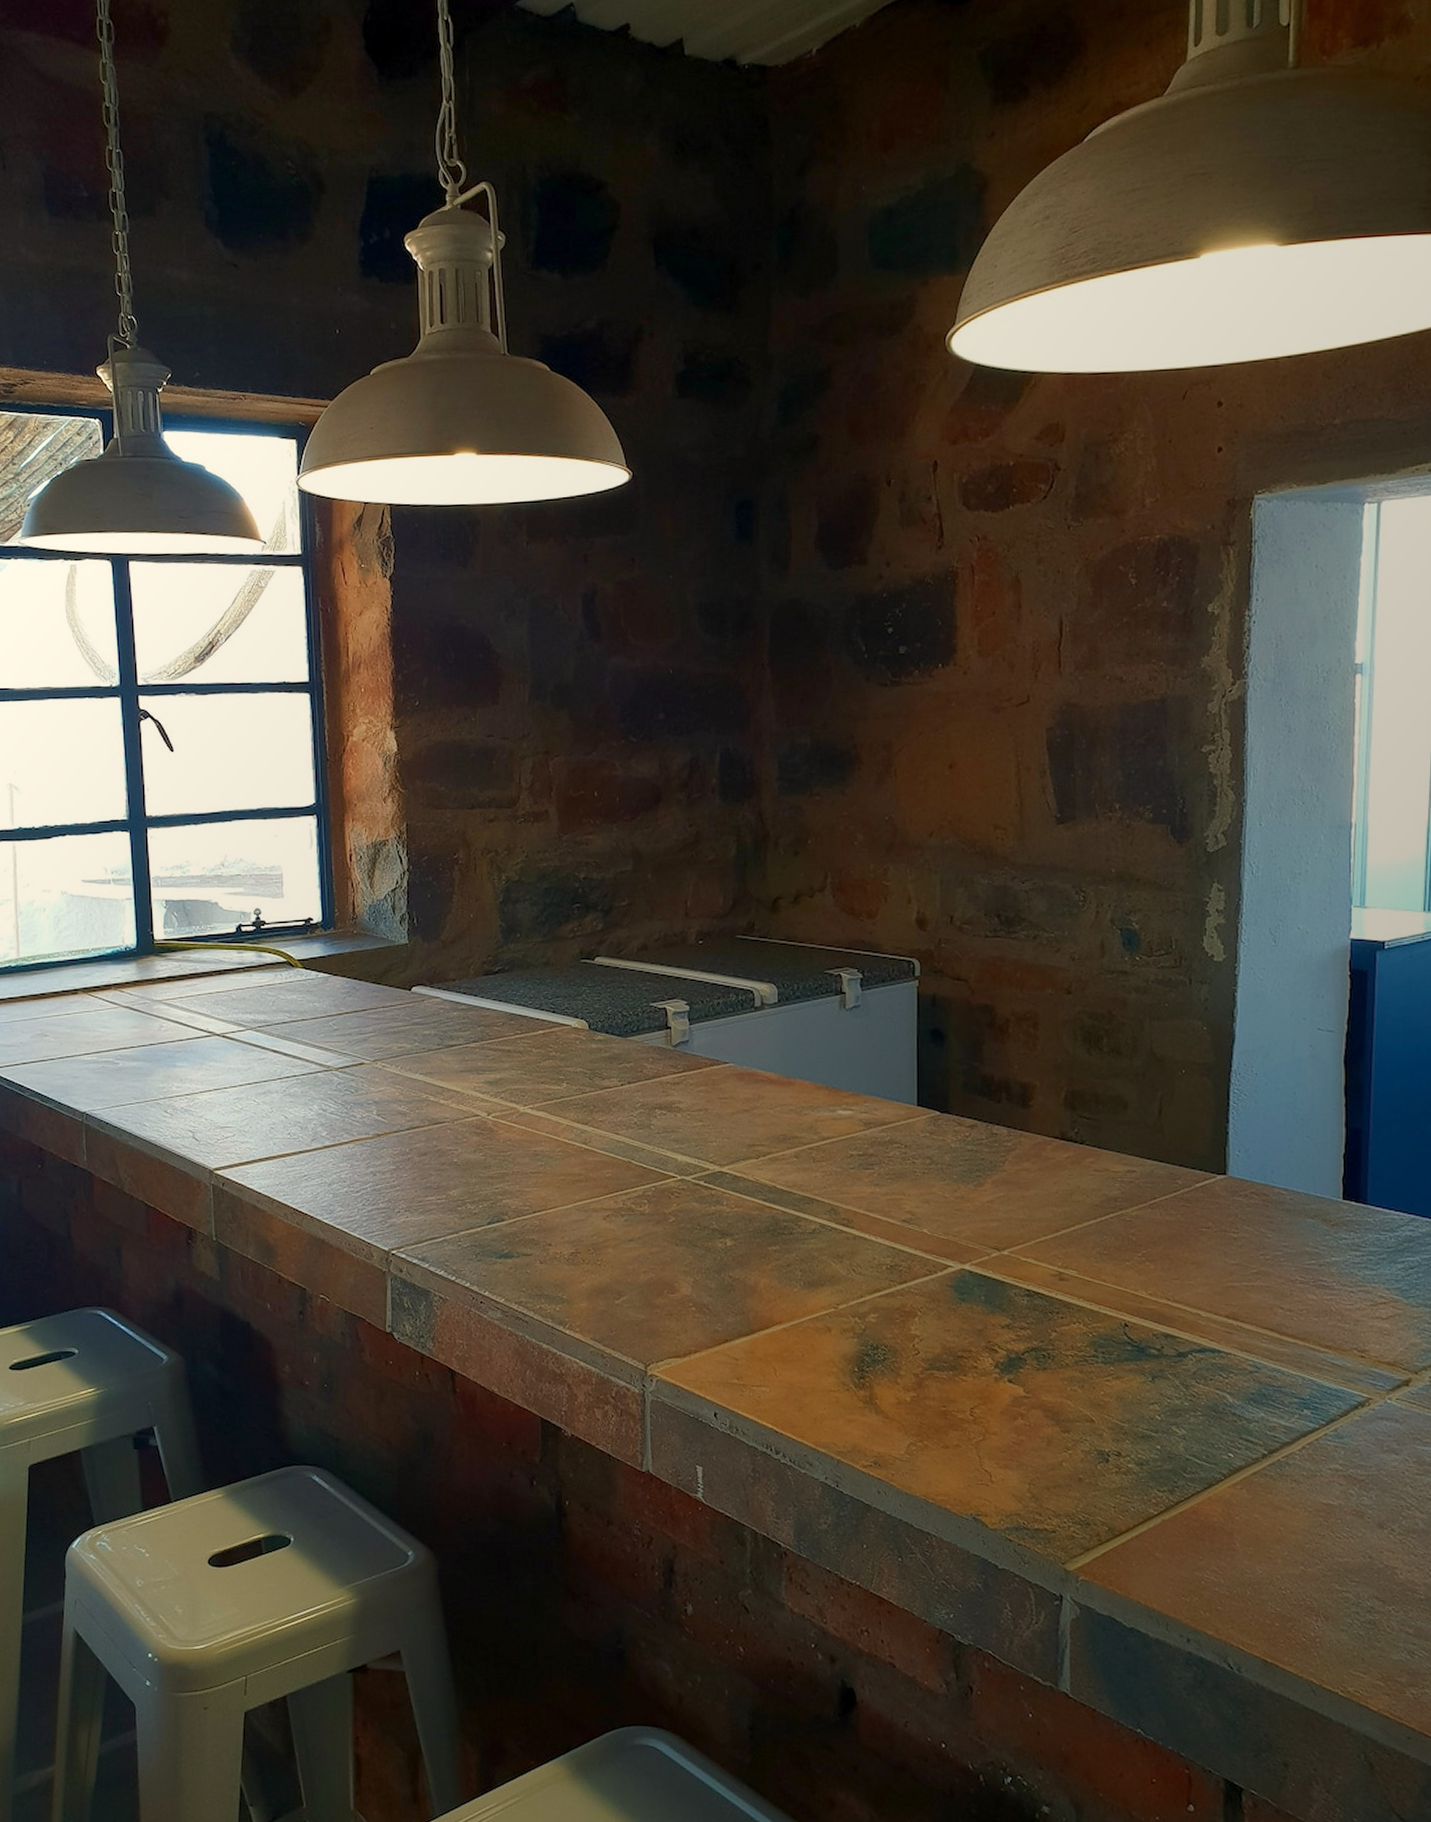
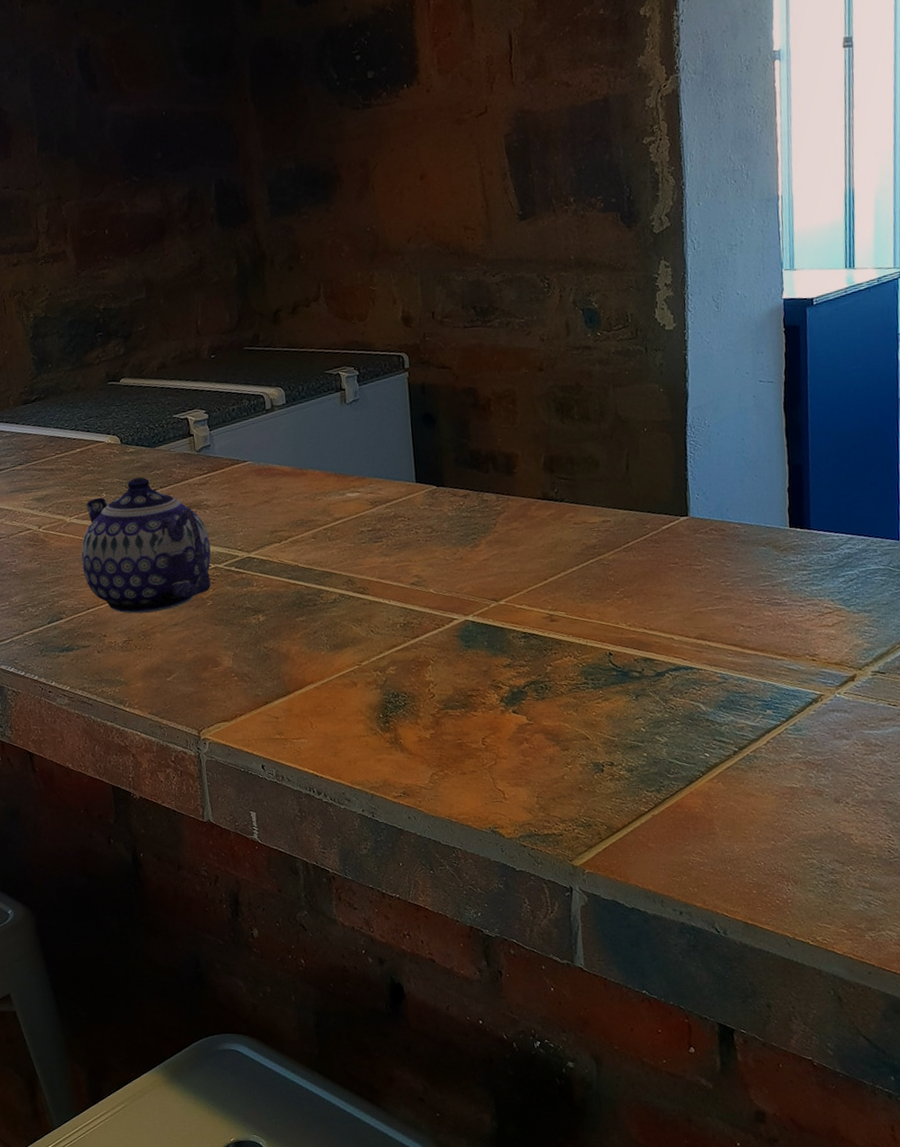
teapot: none [532,1068,679,1223] -> present [81,477,211,614]

